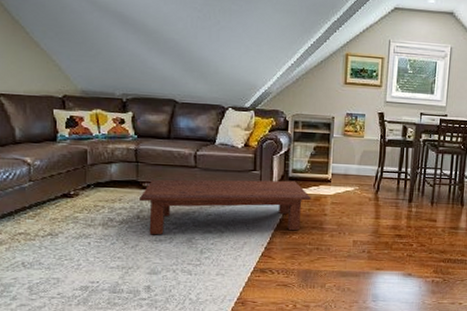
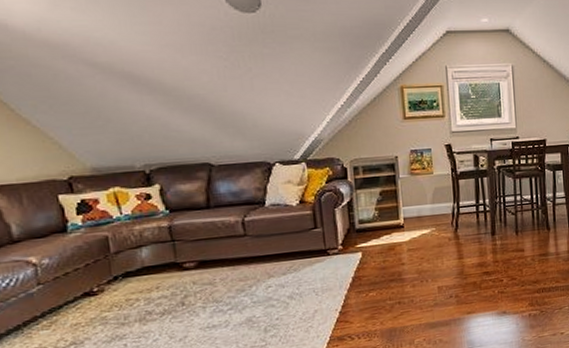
coffee table: present [140,179,311,235] -> none [181,232,385,322]

